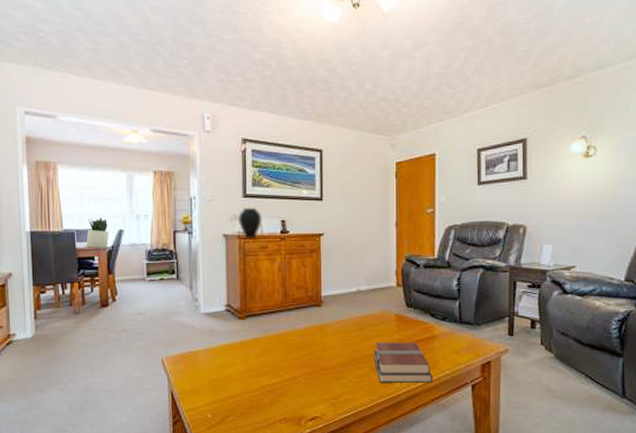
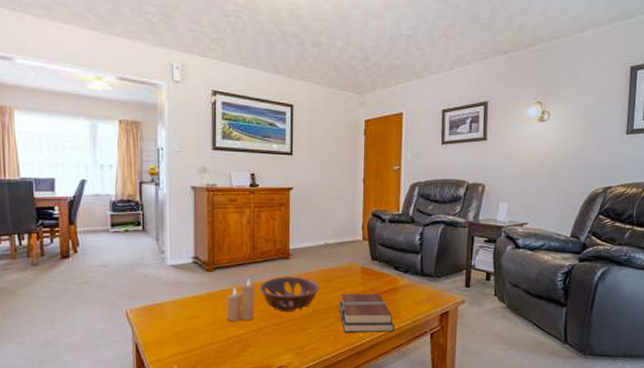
planter: present [84,218,110,249] -> none [43,167,71,199]
vase: present [239,207,262,239] -> none [208,160,231,192]
candle: none [259,327,288,370] -> present [226,279,255,321]
decorative bowl: none [292,324,354,360] -> present [260,276,320,311]

